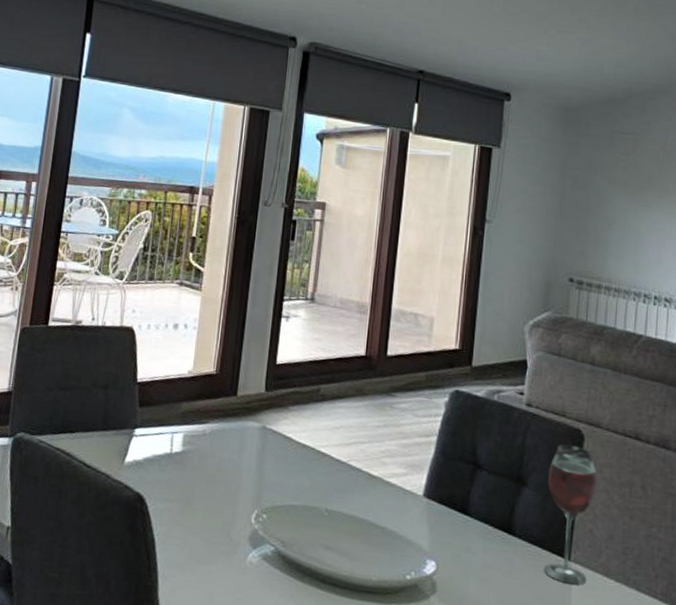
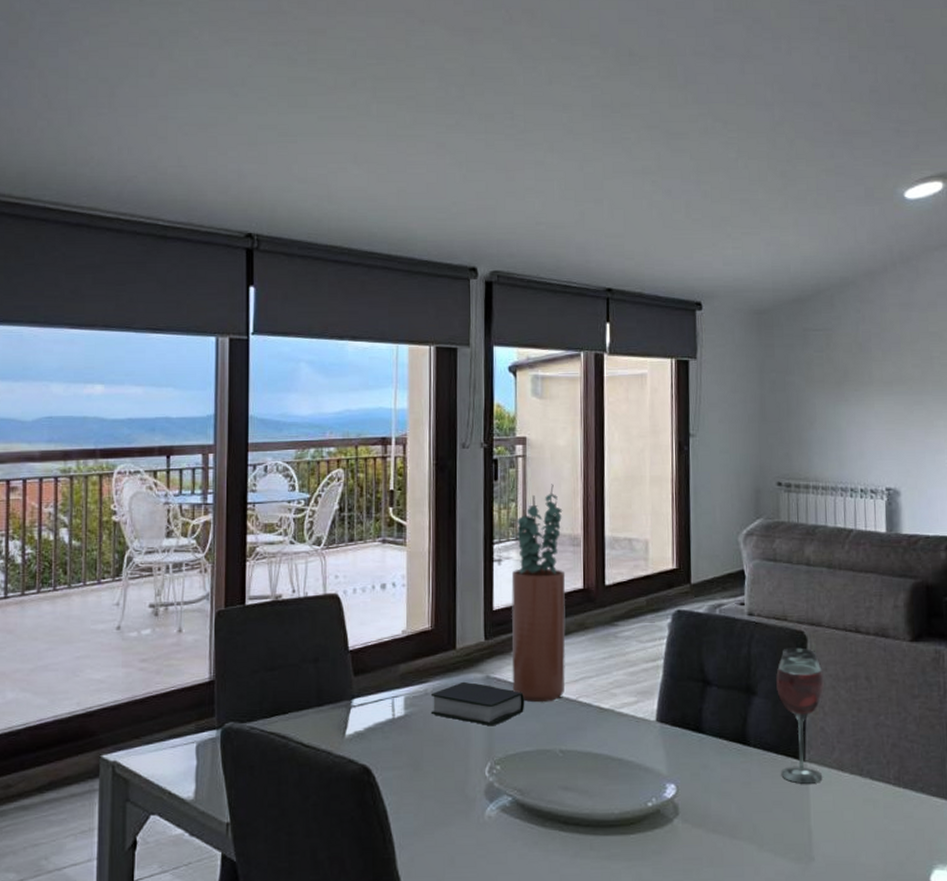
book: none [206,428,298,476] -> present [430,681,525,726]
vase: none [286,250,354,460] -> present [511,484,566,702]

